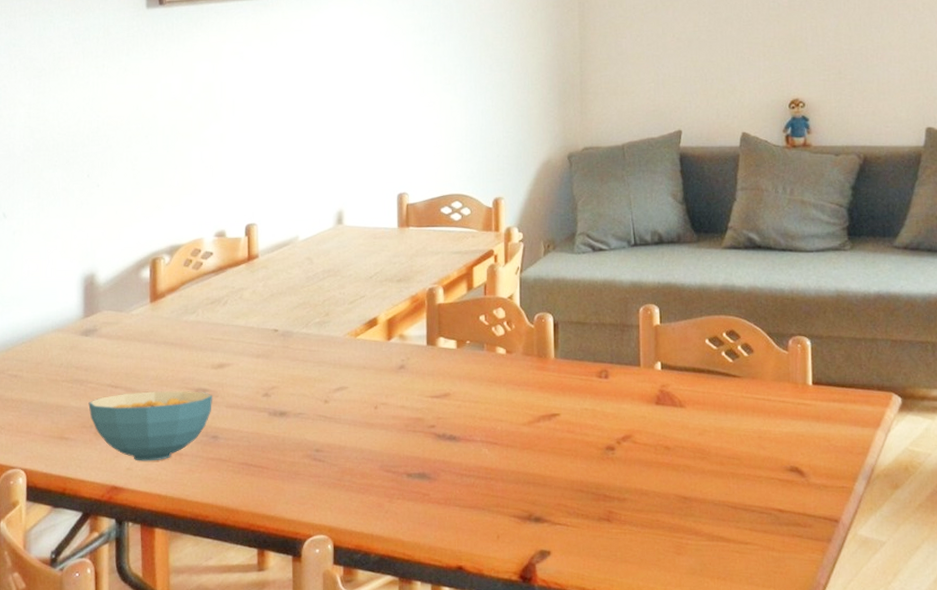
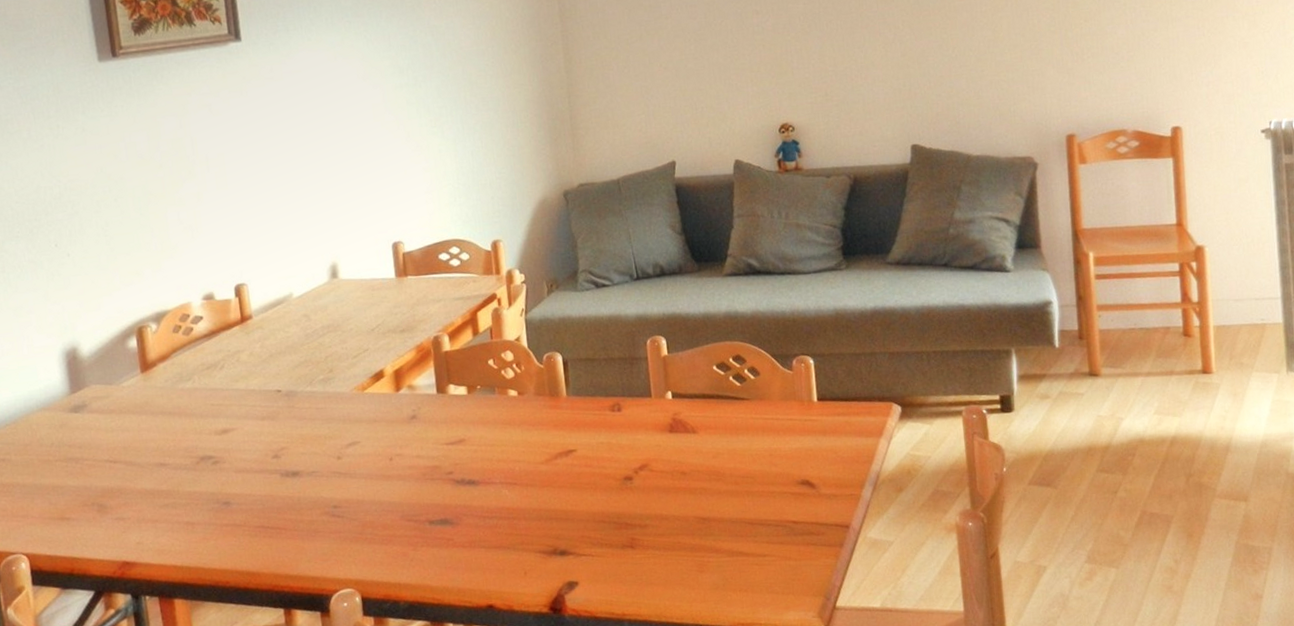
cereal bowl: present [88,390,212,461] -> none [87,459,220,535]

